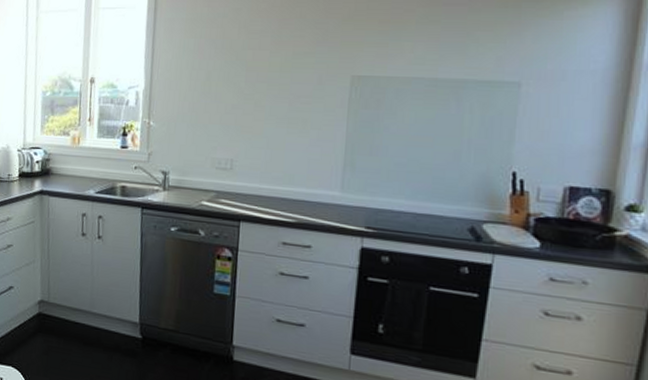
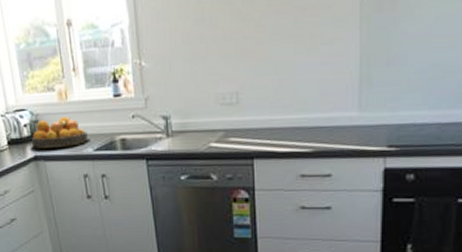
fruit bowl: none [41,159,92,187] -> present [32,117,88,149]

